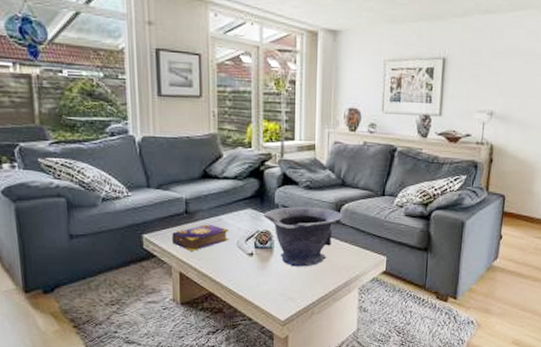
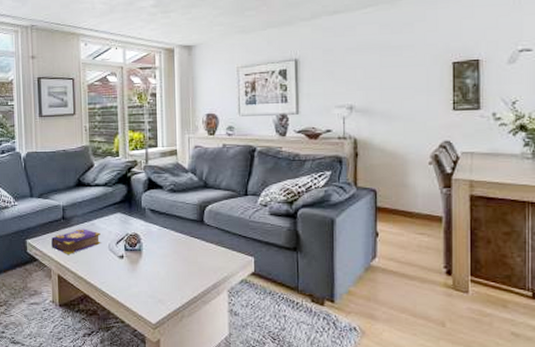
decorative bowl: present [264,206,343,267] -> none [132,209,207,269]

